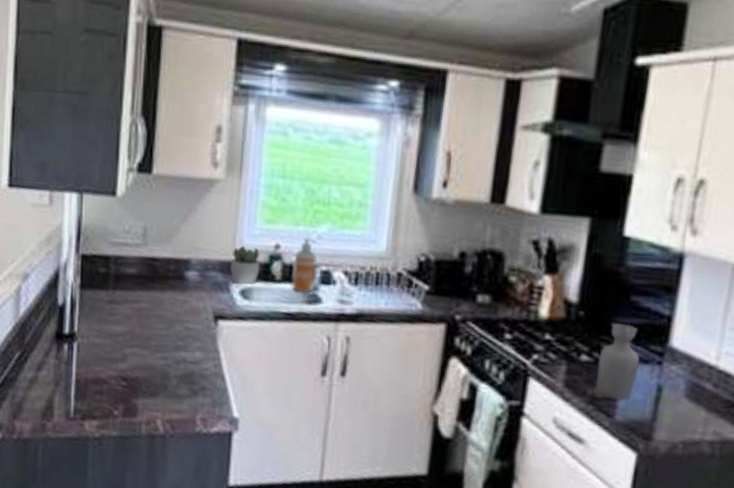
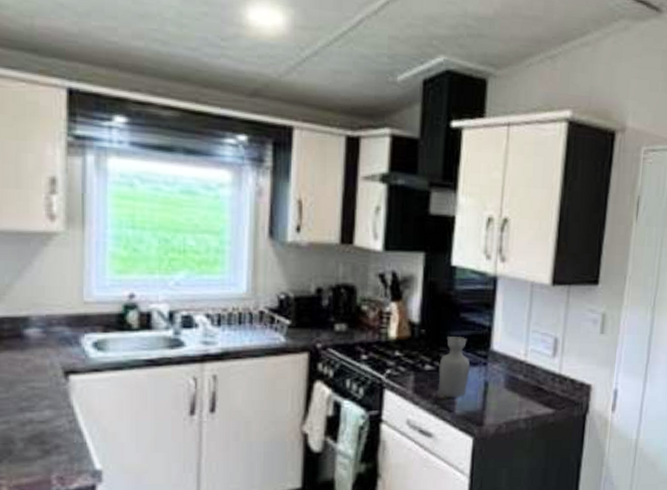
succulent plant: present [230,246,260,286] -> none [79,298,114,337]
soap dispenser: present [292,238,317,293] -> none [151,285,176,339]

